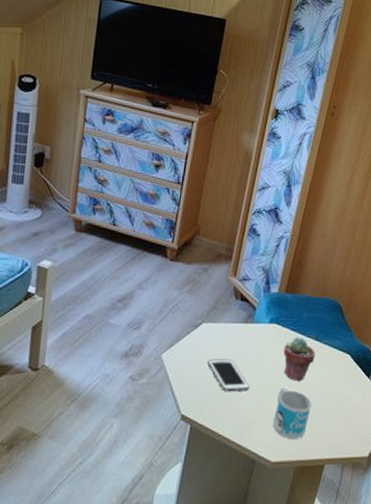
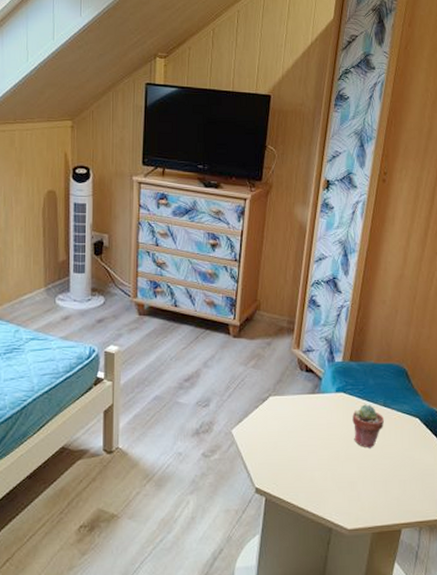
cell phone: present [207,358,250,392] -> none [277,429,321,463]
mug: present [273,386,312,440] -> none [346,454,384,507]

